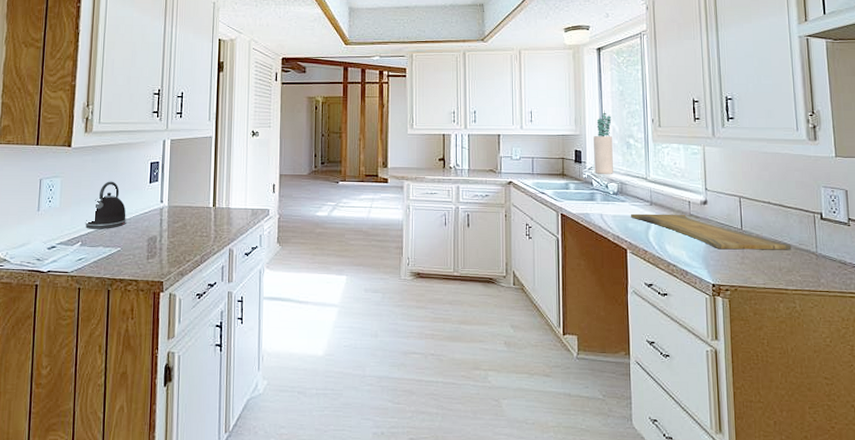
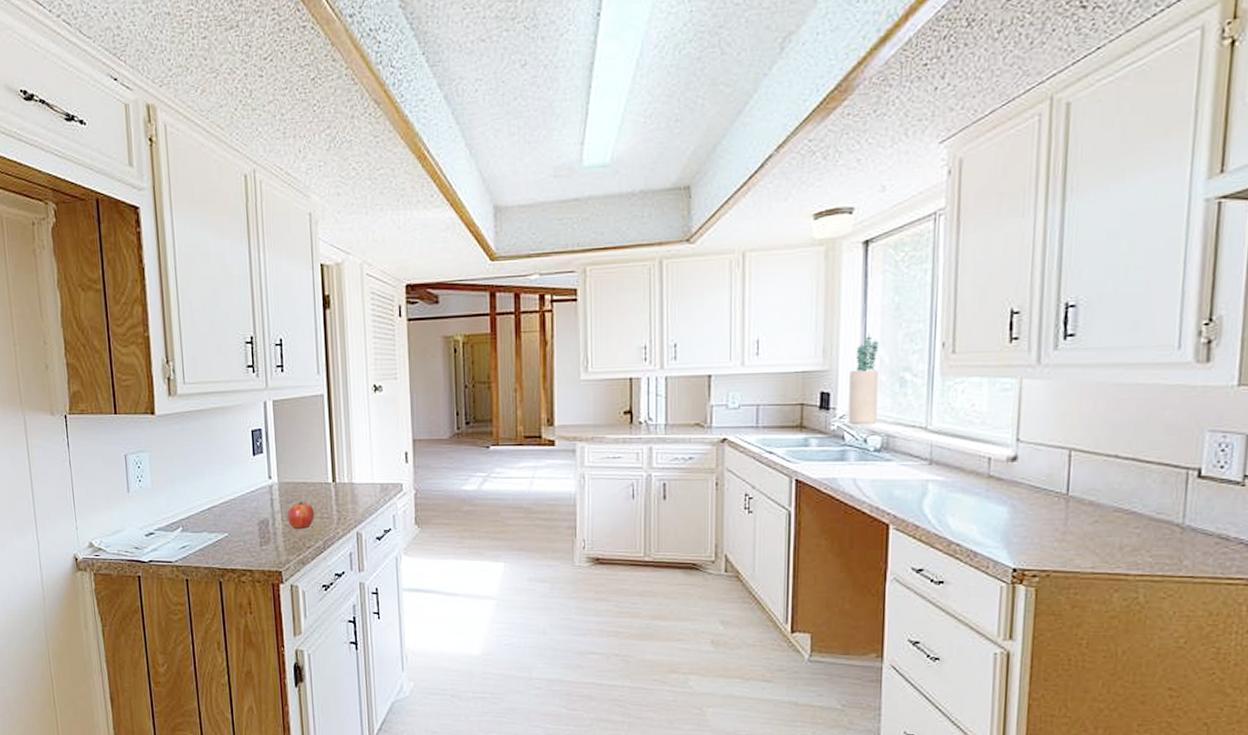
kettle: present [85,181,127,230] -> none [183,454,232,513]
fruit: none [172,221,195,245] -> present [286,500,314,529]
cutting board: present [631,213,791,250] -> none [899,475,1143,522]

